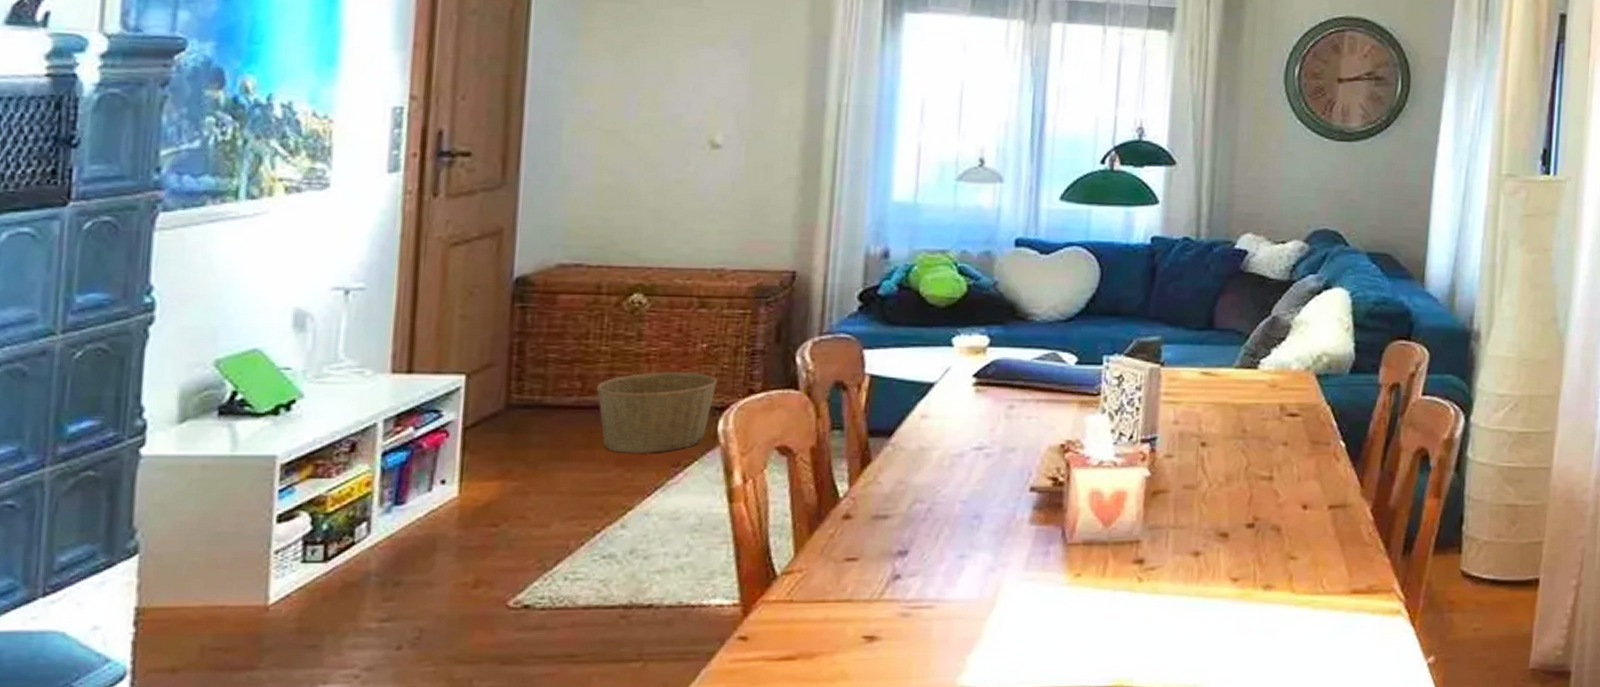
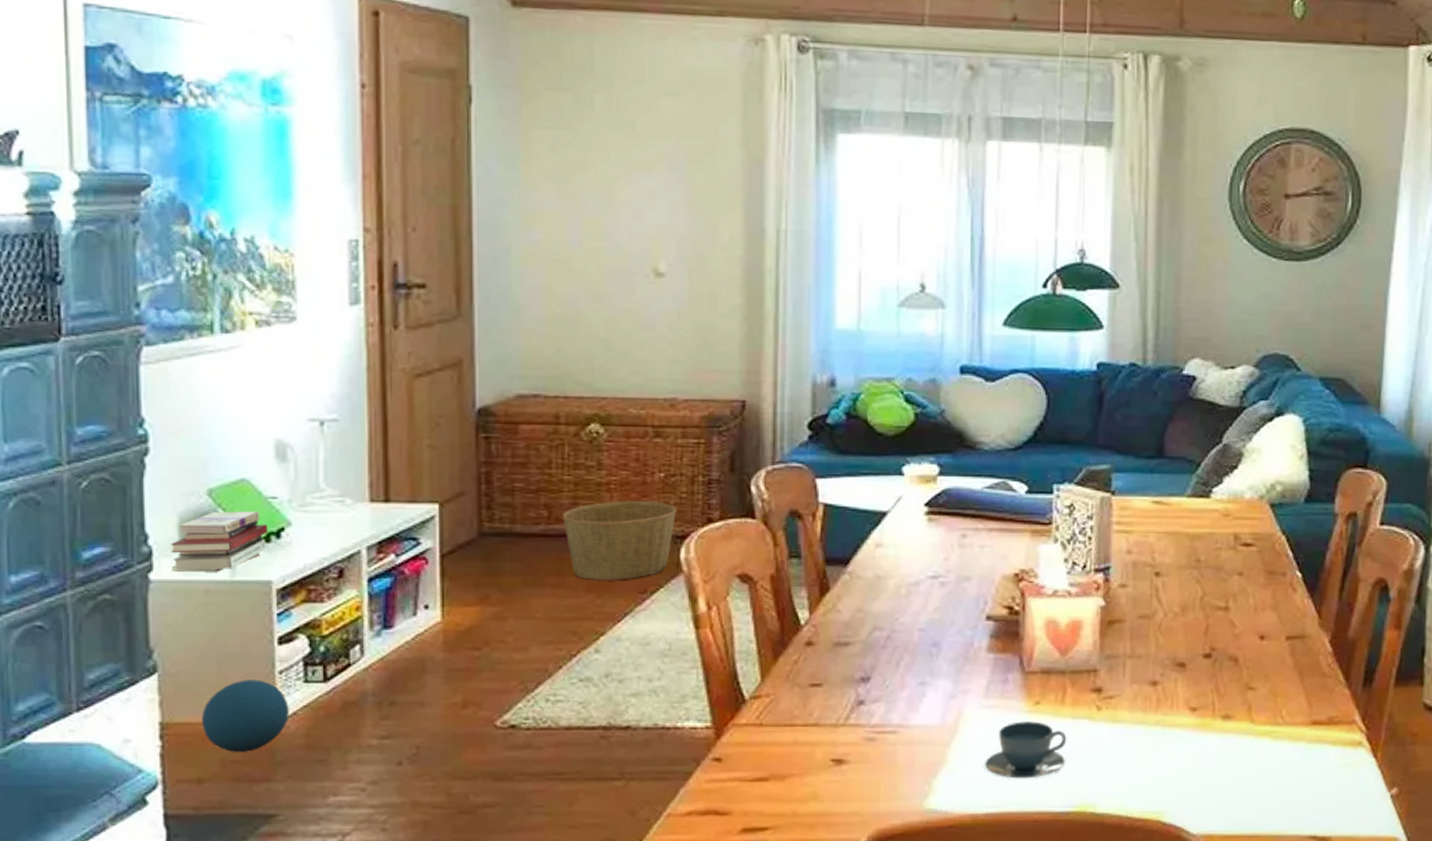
books: none [165,382,277,446] -> present [170,511,268,572]
ball: none [183,560,283,638] -> present [202,680,289,752]
teacup: none [1022,593,1107,653] -> present [985,720,1067,779]

